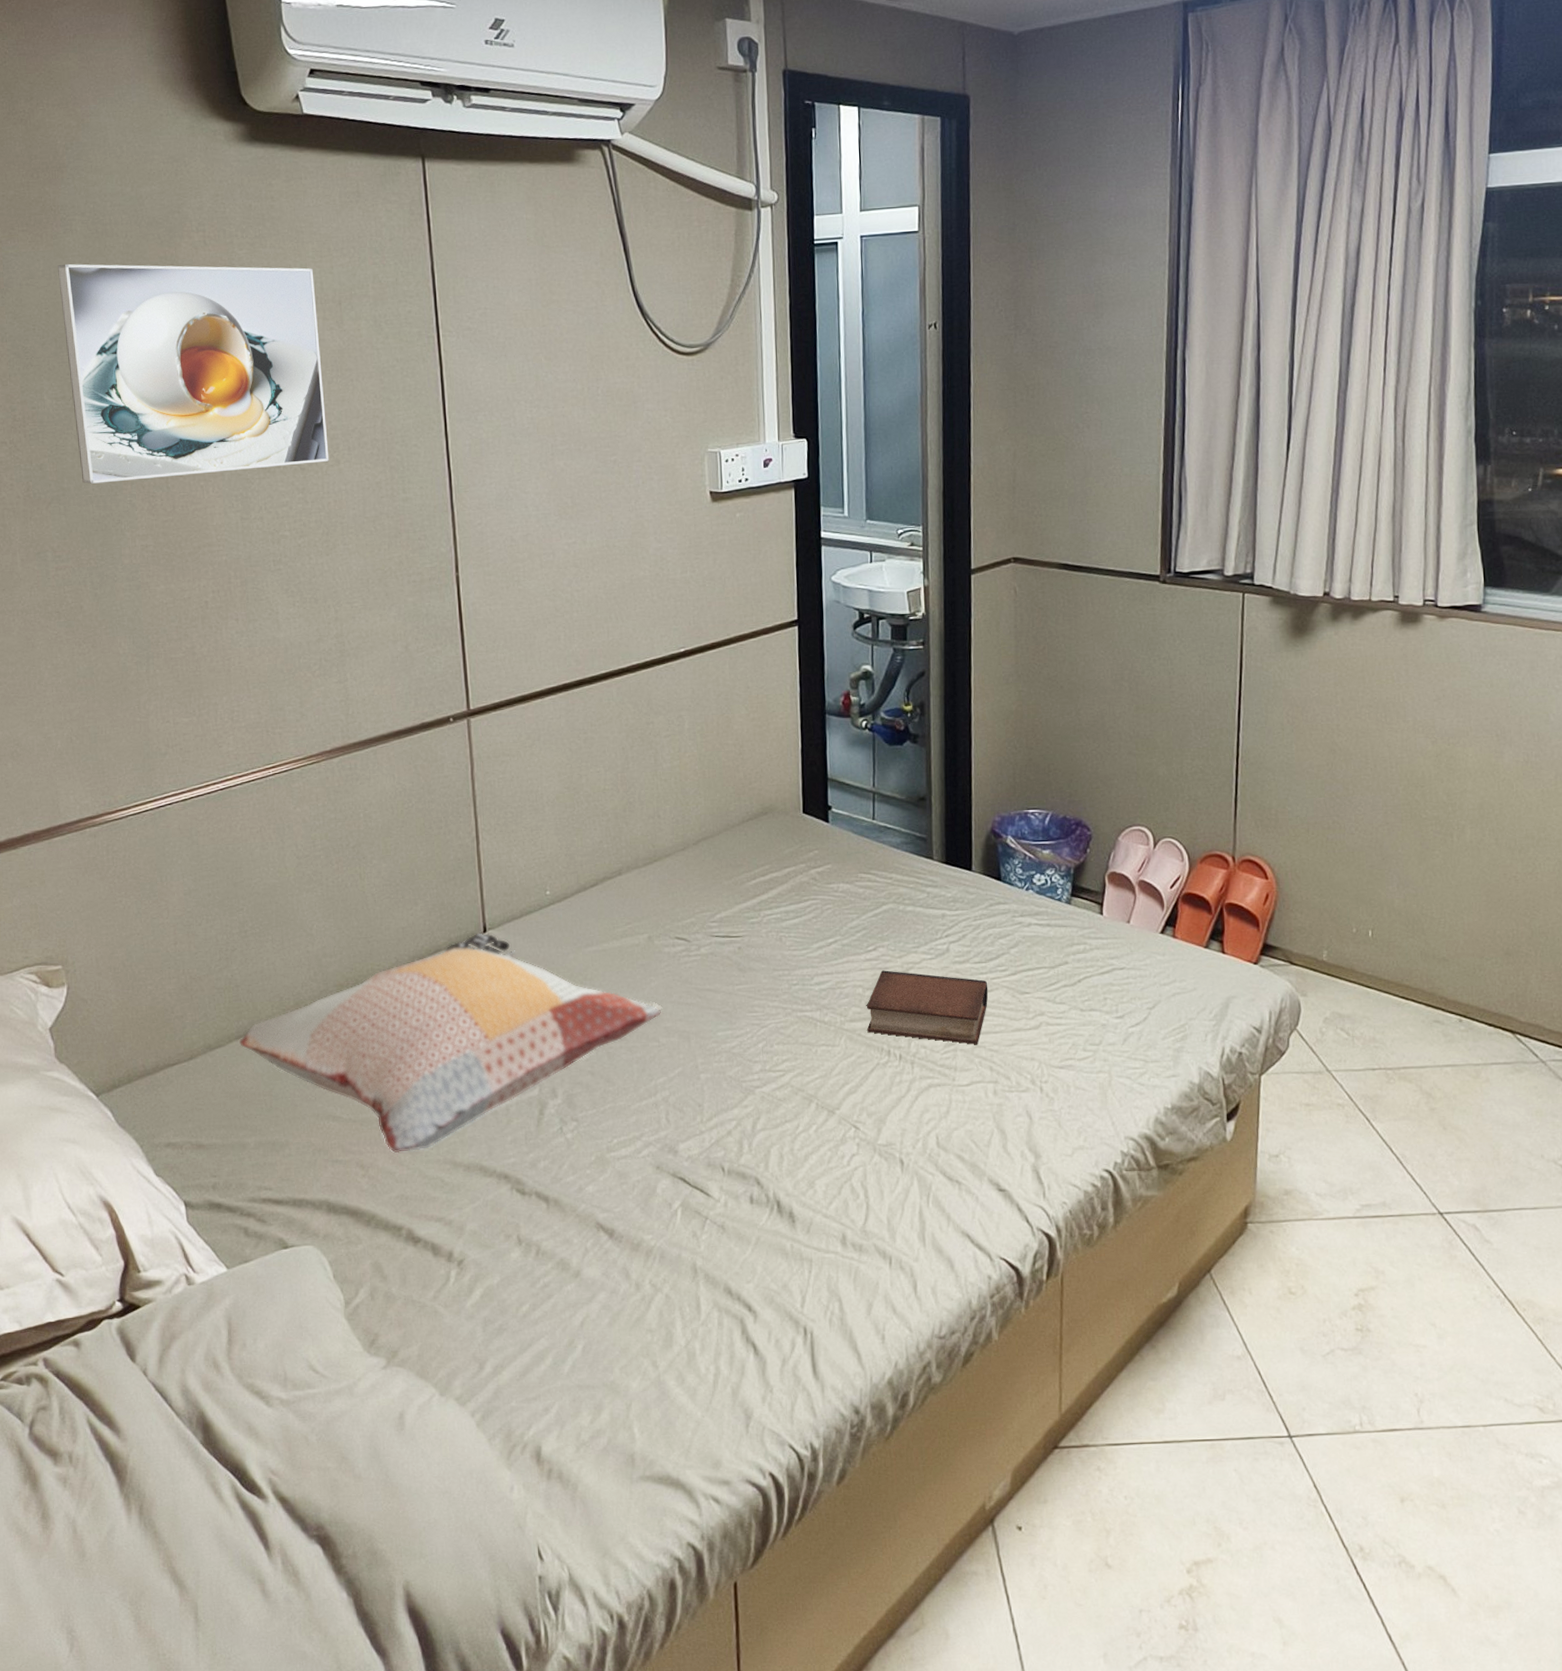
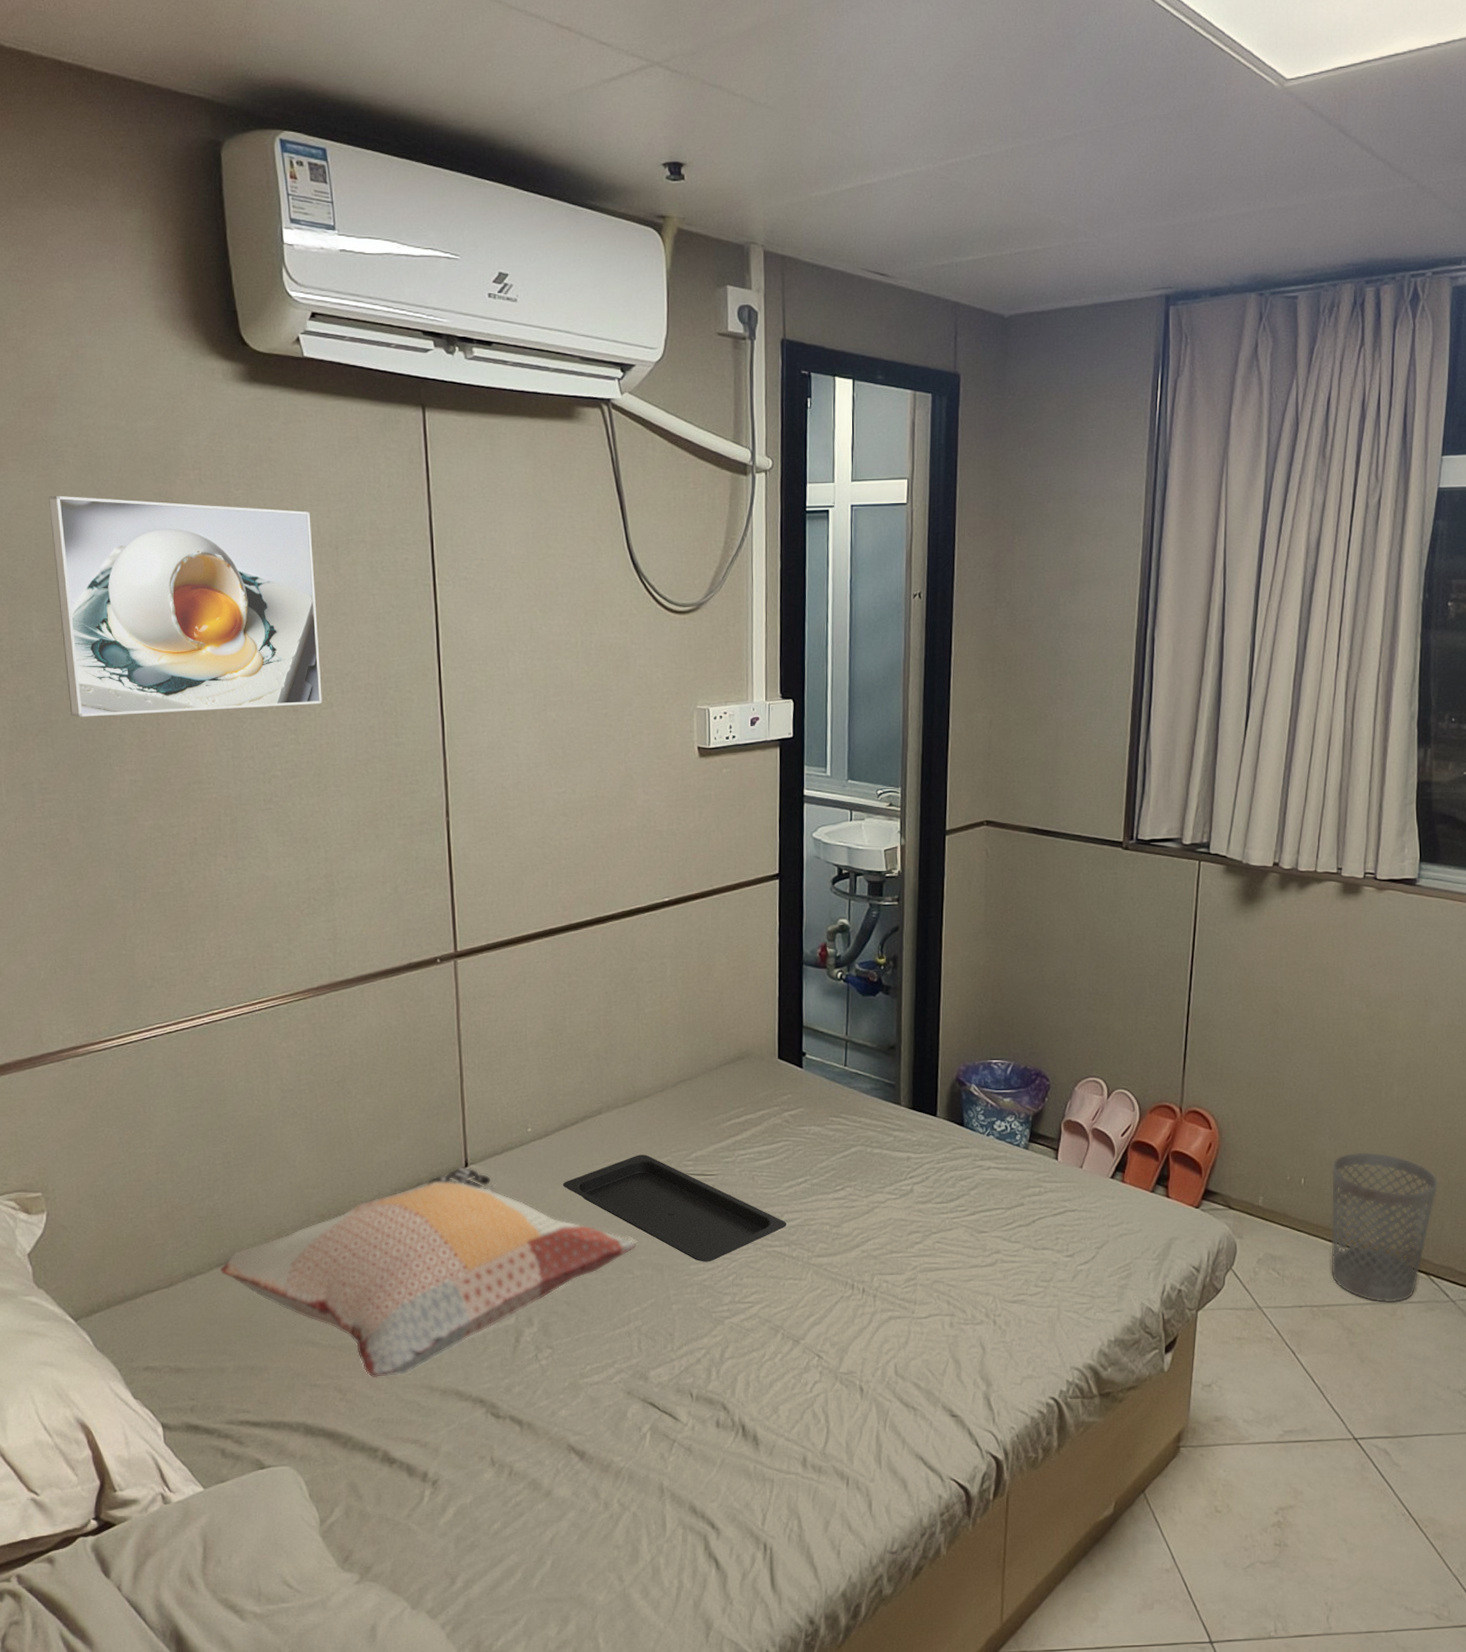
serving tray: none [583,916,817,1029] -> present [562,1154,787,1262]
book: present [867,970,989,1044] -> none [833,1209,948,1279]
wastebasket: none [1402,900,1521,1064] -> present [1331,1152,1438,1303]

